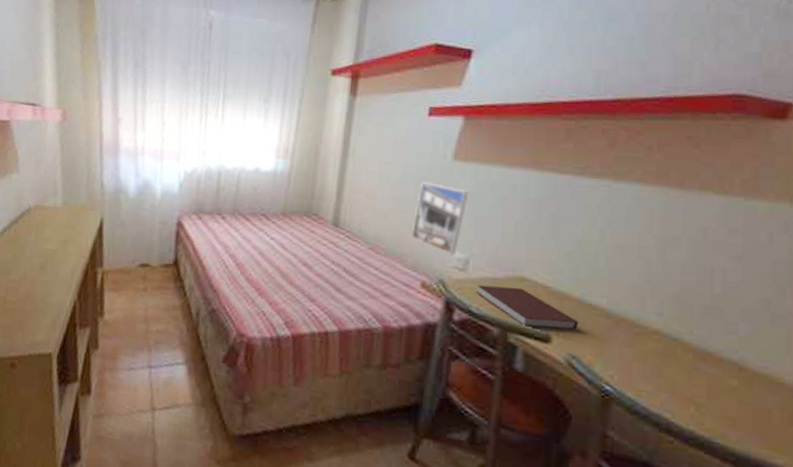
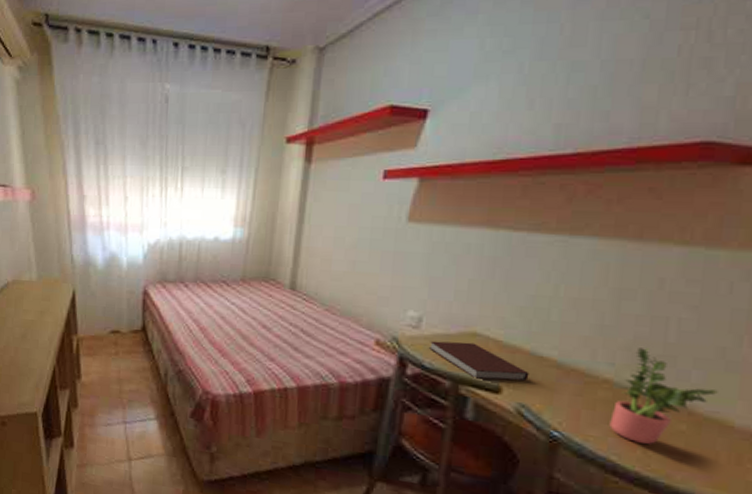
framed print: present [410,182,469,255] -> none [365,244,423,314]
potted plant: none [661,298,766,401] -> present [609,348,718,445]

